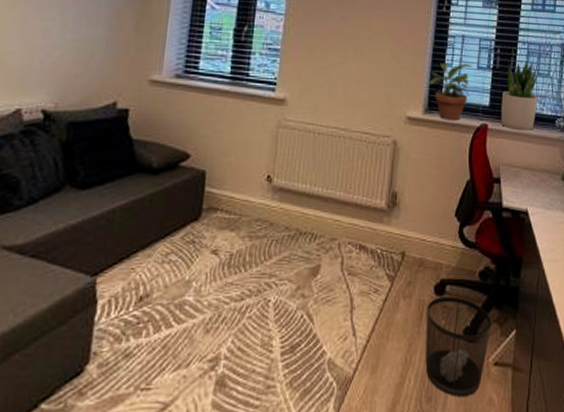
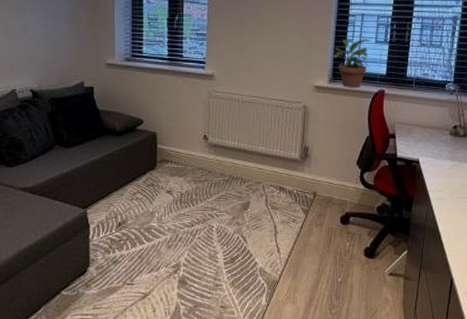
waste bin: present [425,296,492,397] -> none [334,225,387,296]
planter: present [501,61,538,131] -> none [397,34,431,95]

